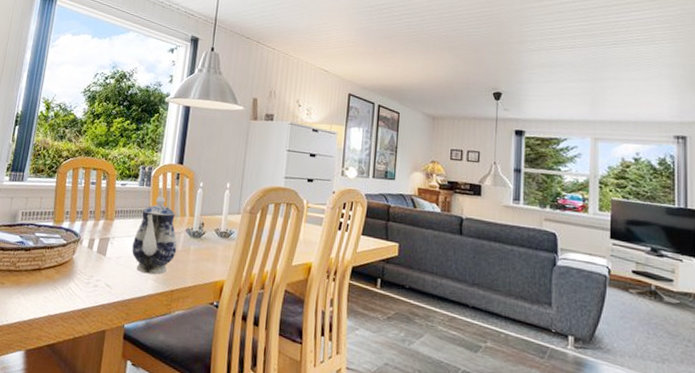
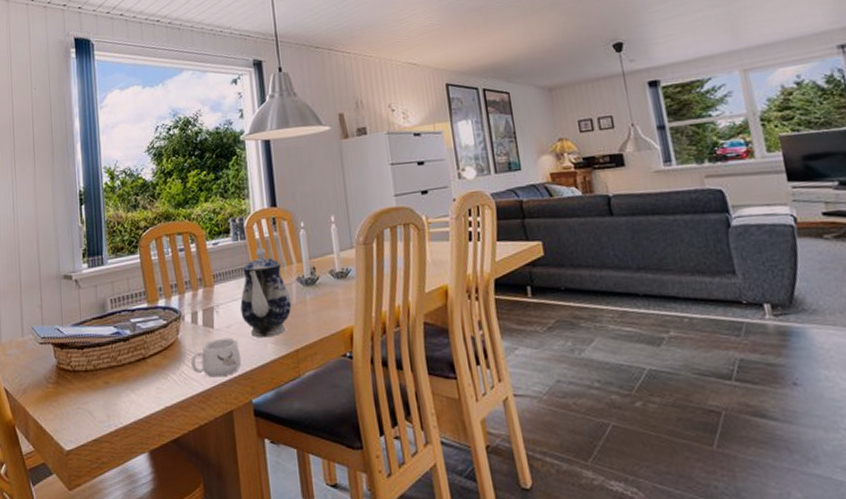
mug: none [79,266,124,299] -> present [191,337,242,378]

